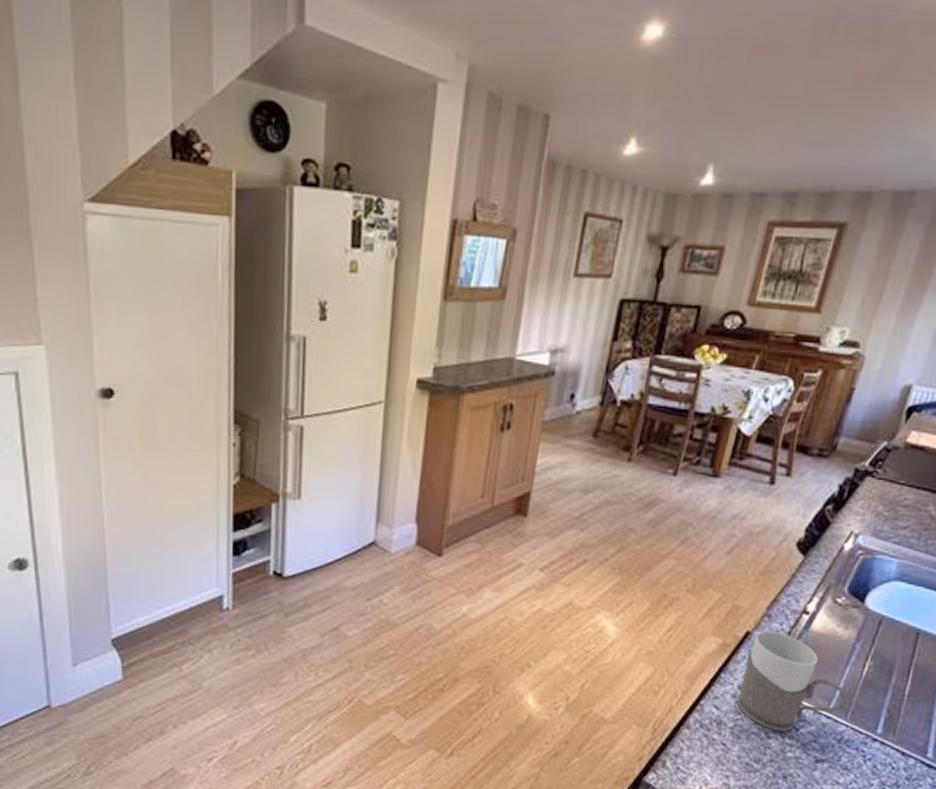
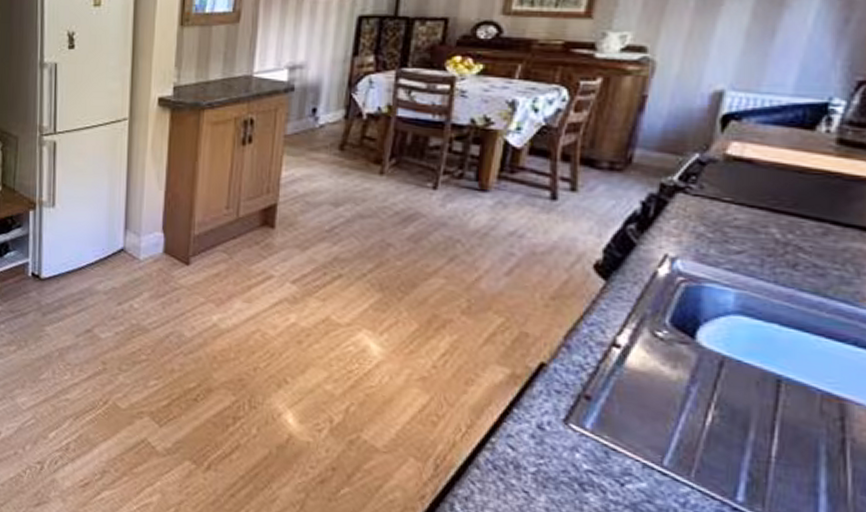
mug: present [736,630,847,732] -> none [537,362,687,486]

